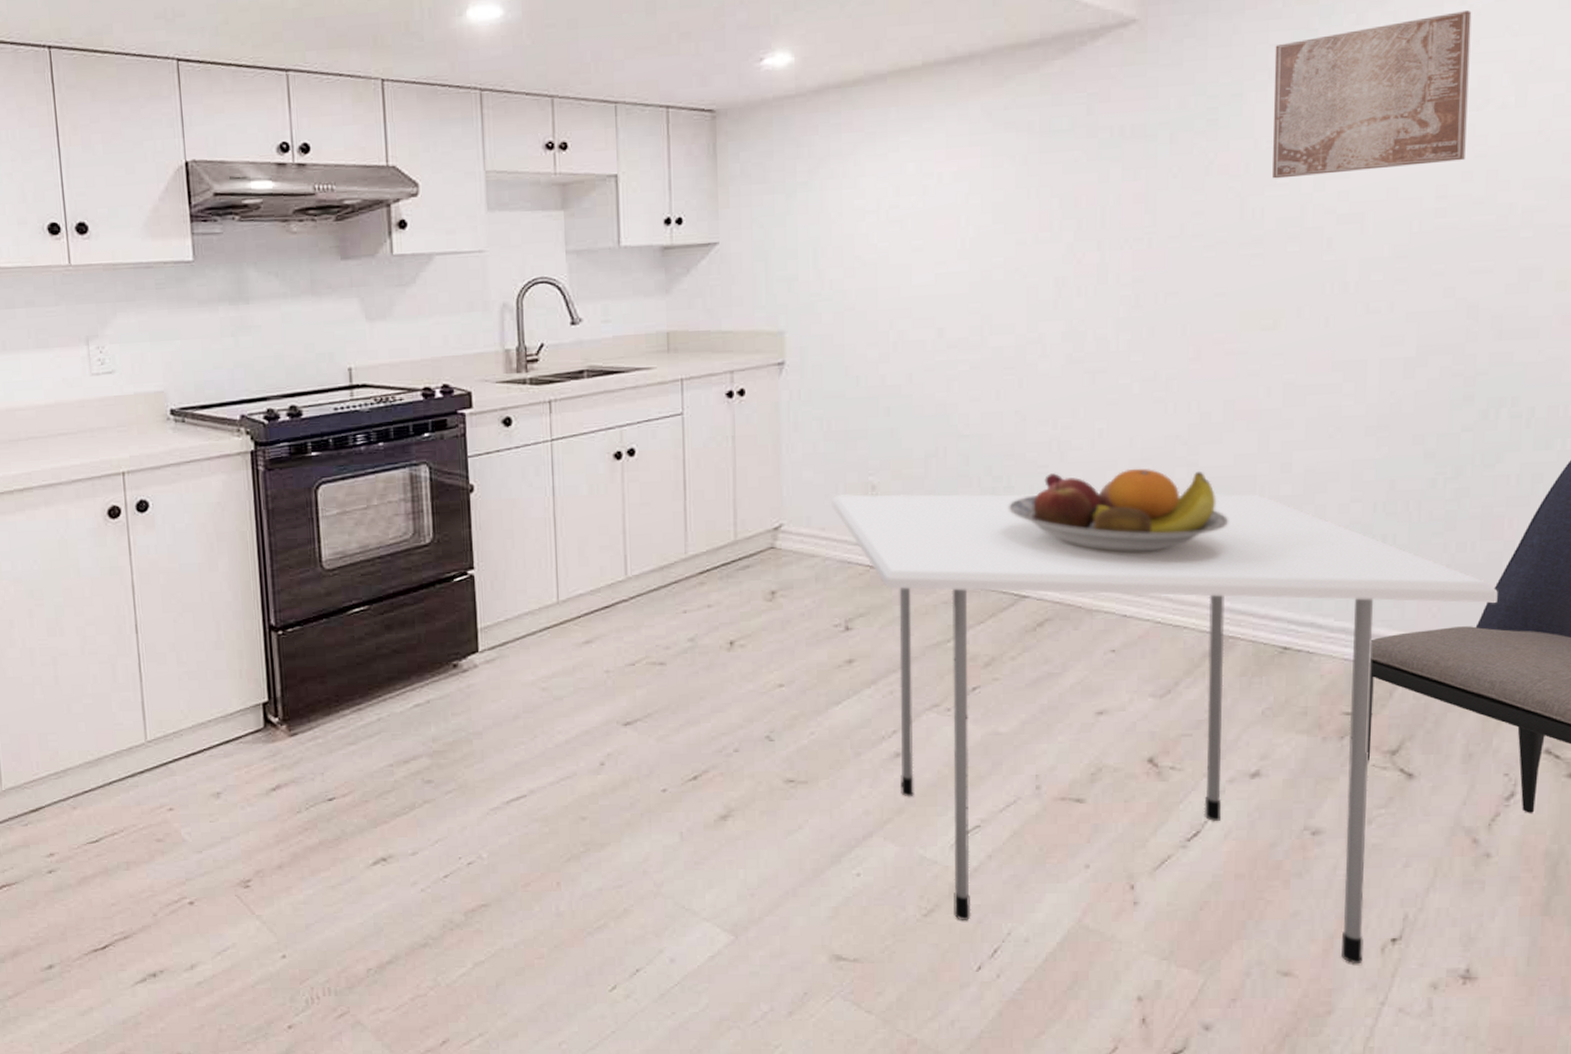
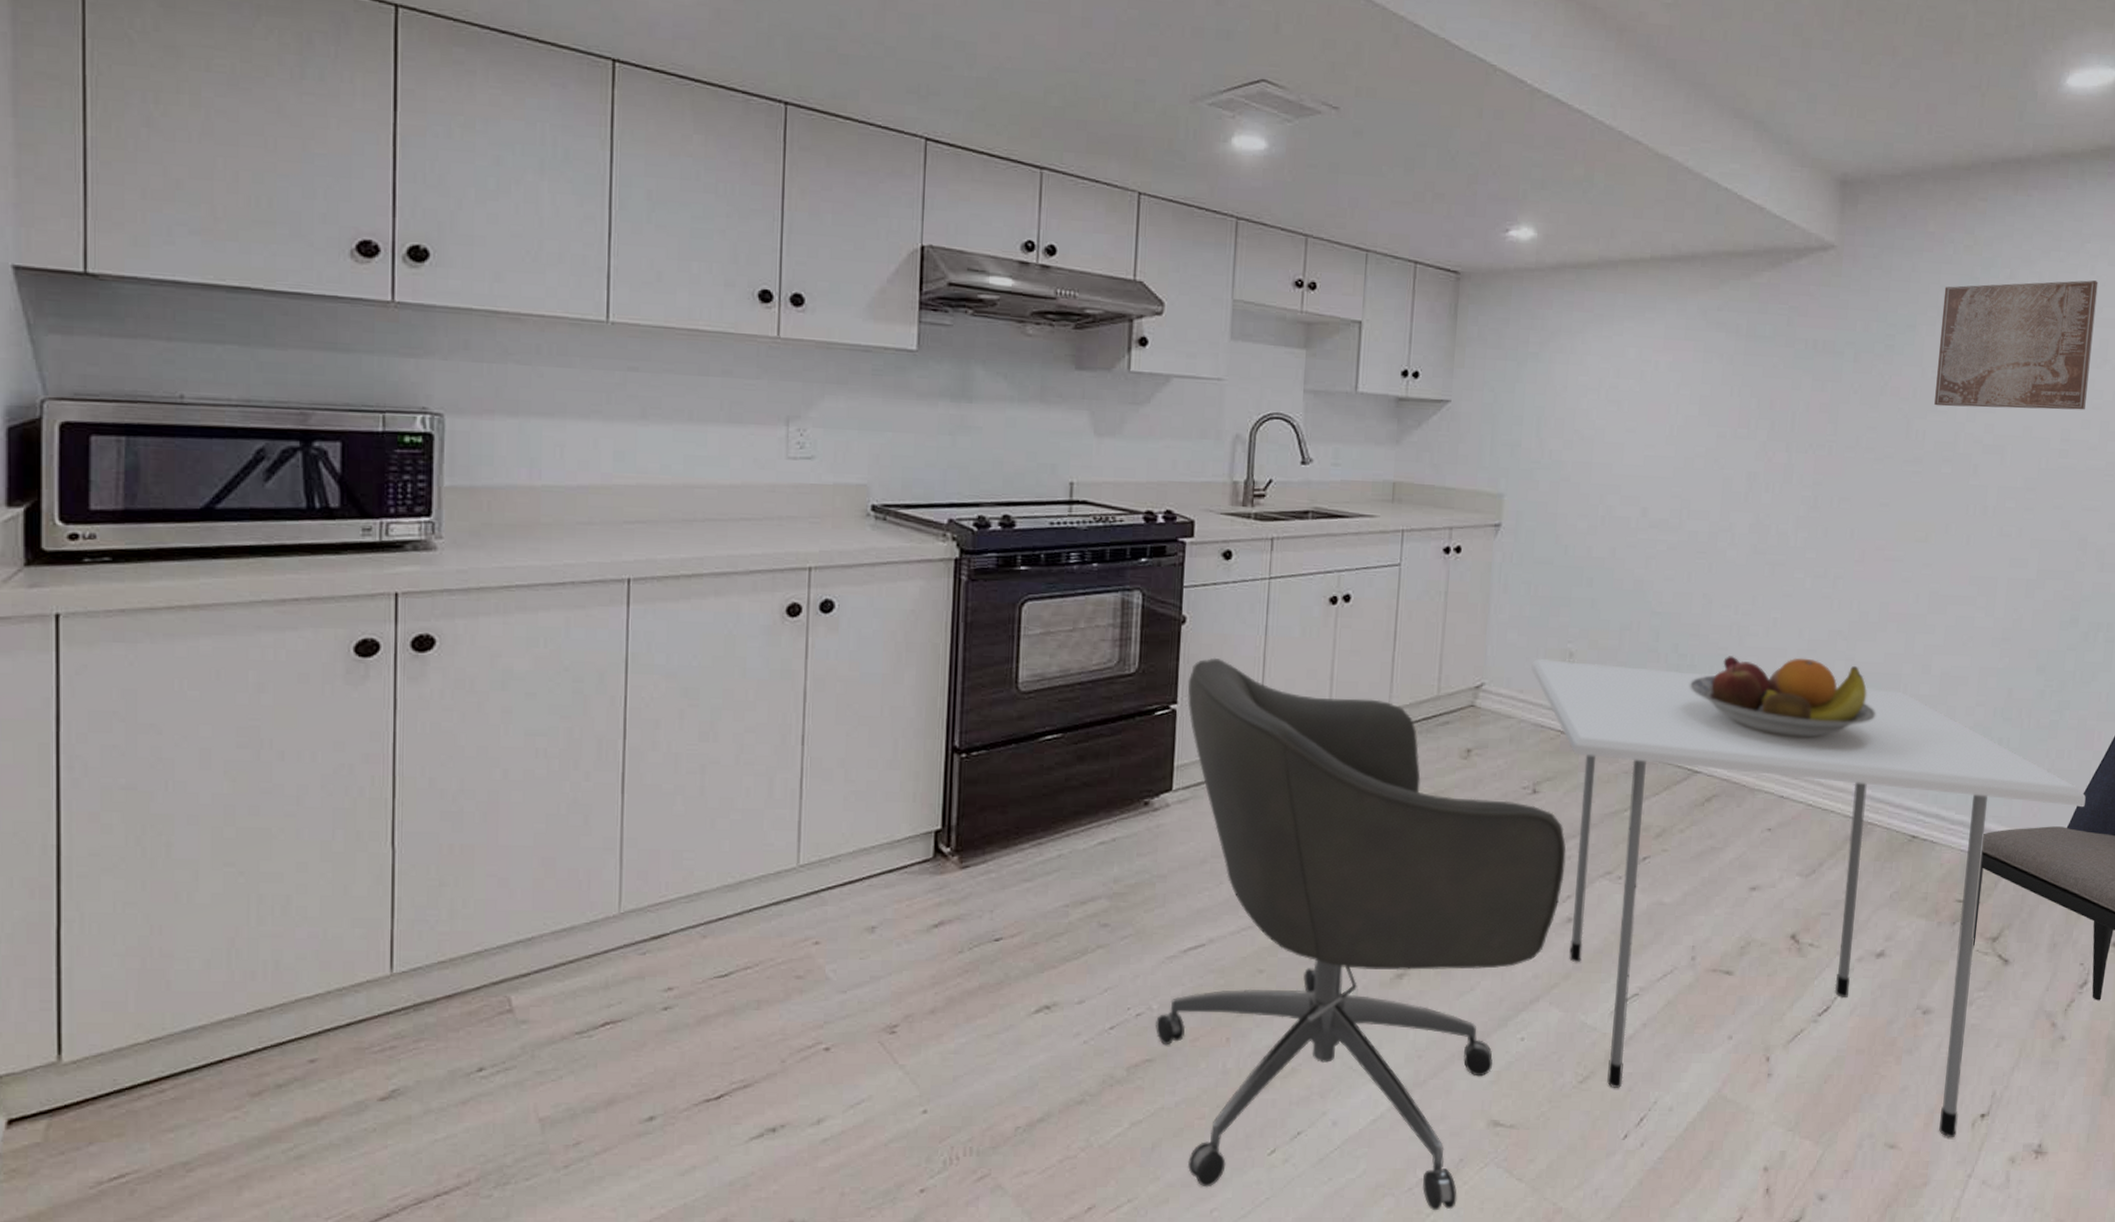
chair: none [482,522,888,1043] -> present [1156,657,1566,1211]

